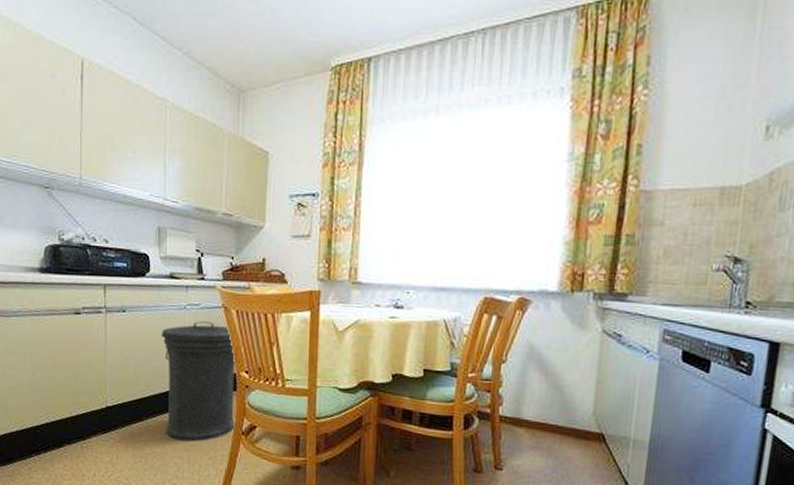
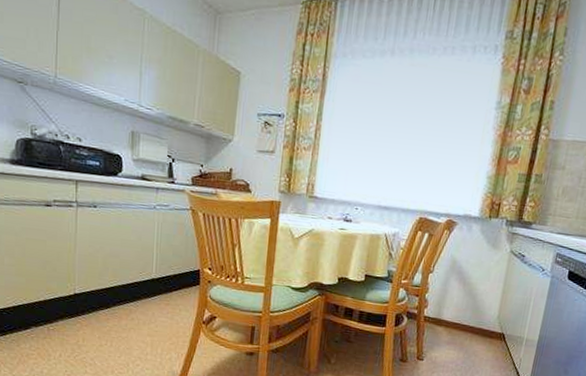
trash can: present [161,321,237,442] -> none [130,220,202,328]

